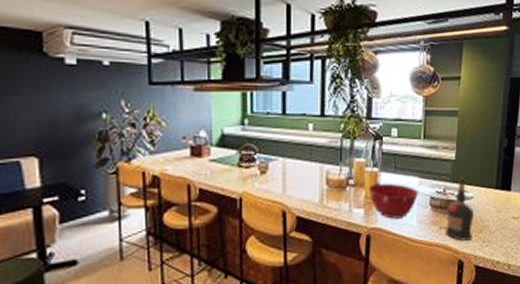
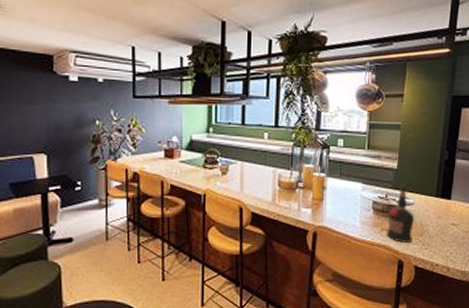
mixing bowl: present [368,183,419,219] -> none [316,187,363,219]

